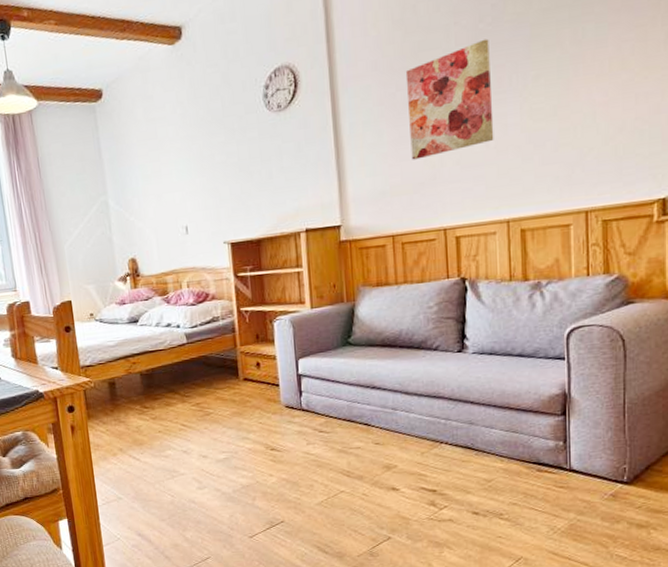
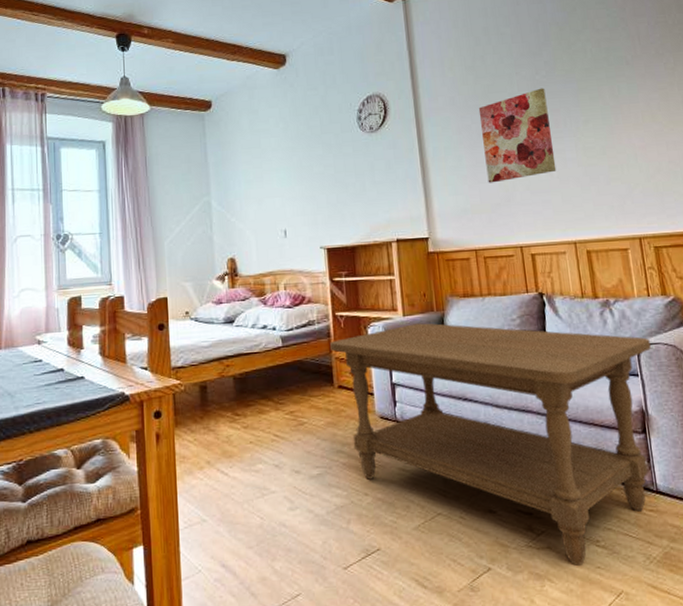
coffee table: none [235,314,583,535] -> present [330,323,651,566]

